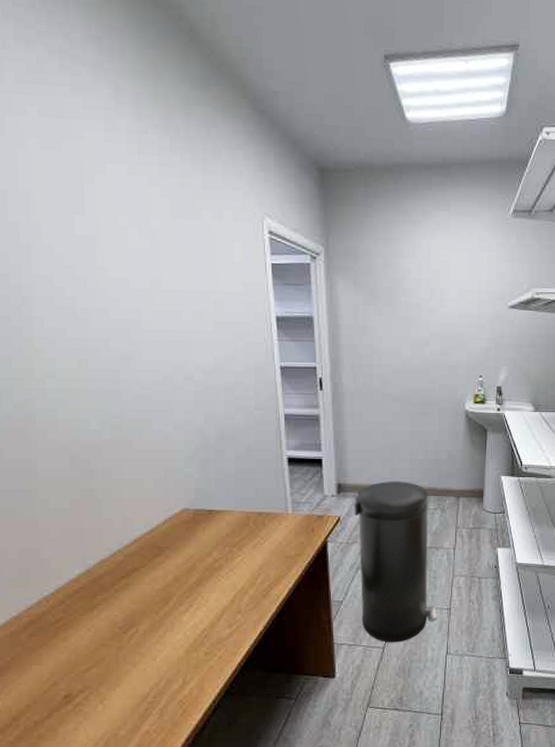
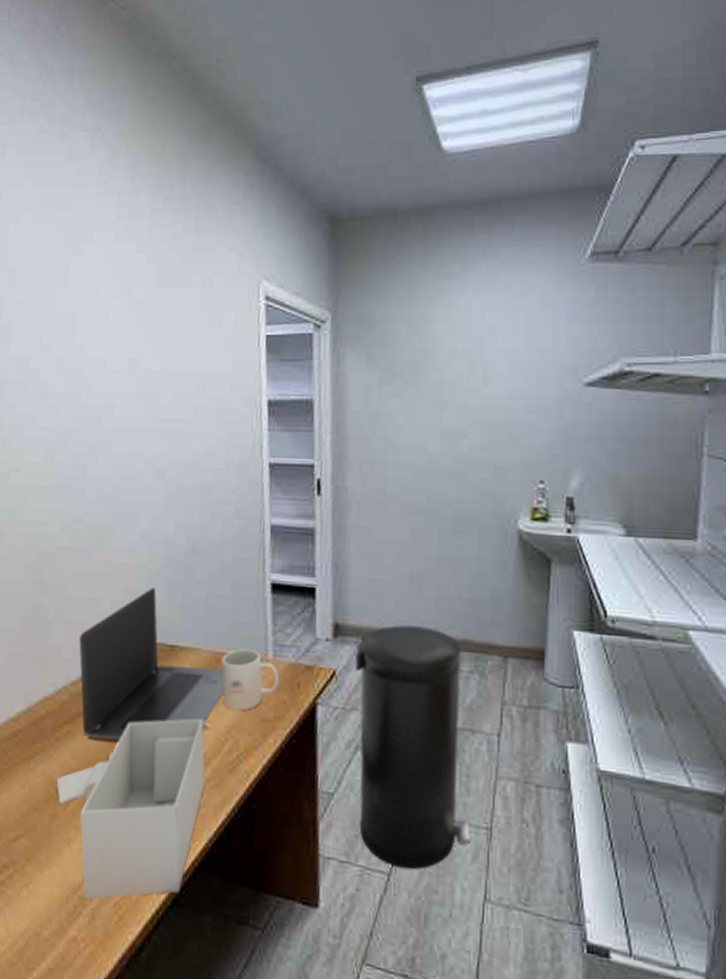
cardboard box: none [119,562,246,703] -> present [56,718,210,900]
laptop computer: none [128,468,255,589] -> present [79,588,224,744]
mug: none [252,508,298,553] -> present [220,649,280,711]

